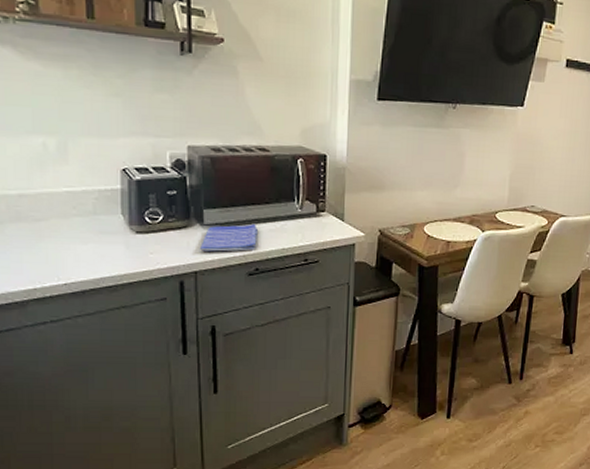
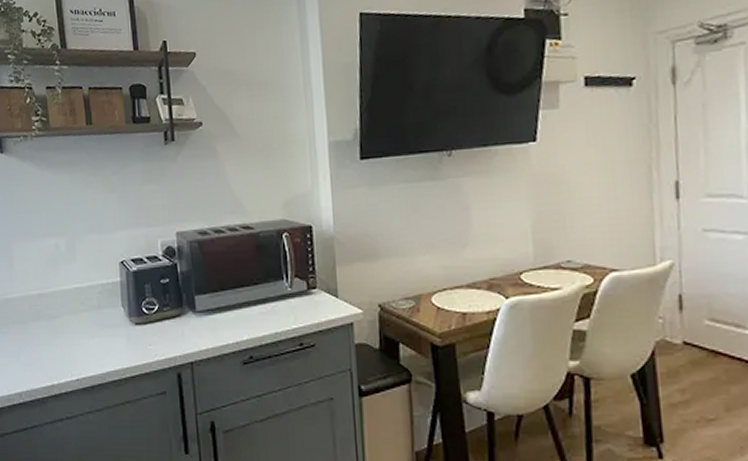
dish towel: present [200,223,257,252] -> none [194,307,249,340]

